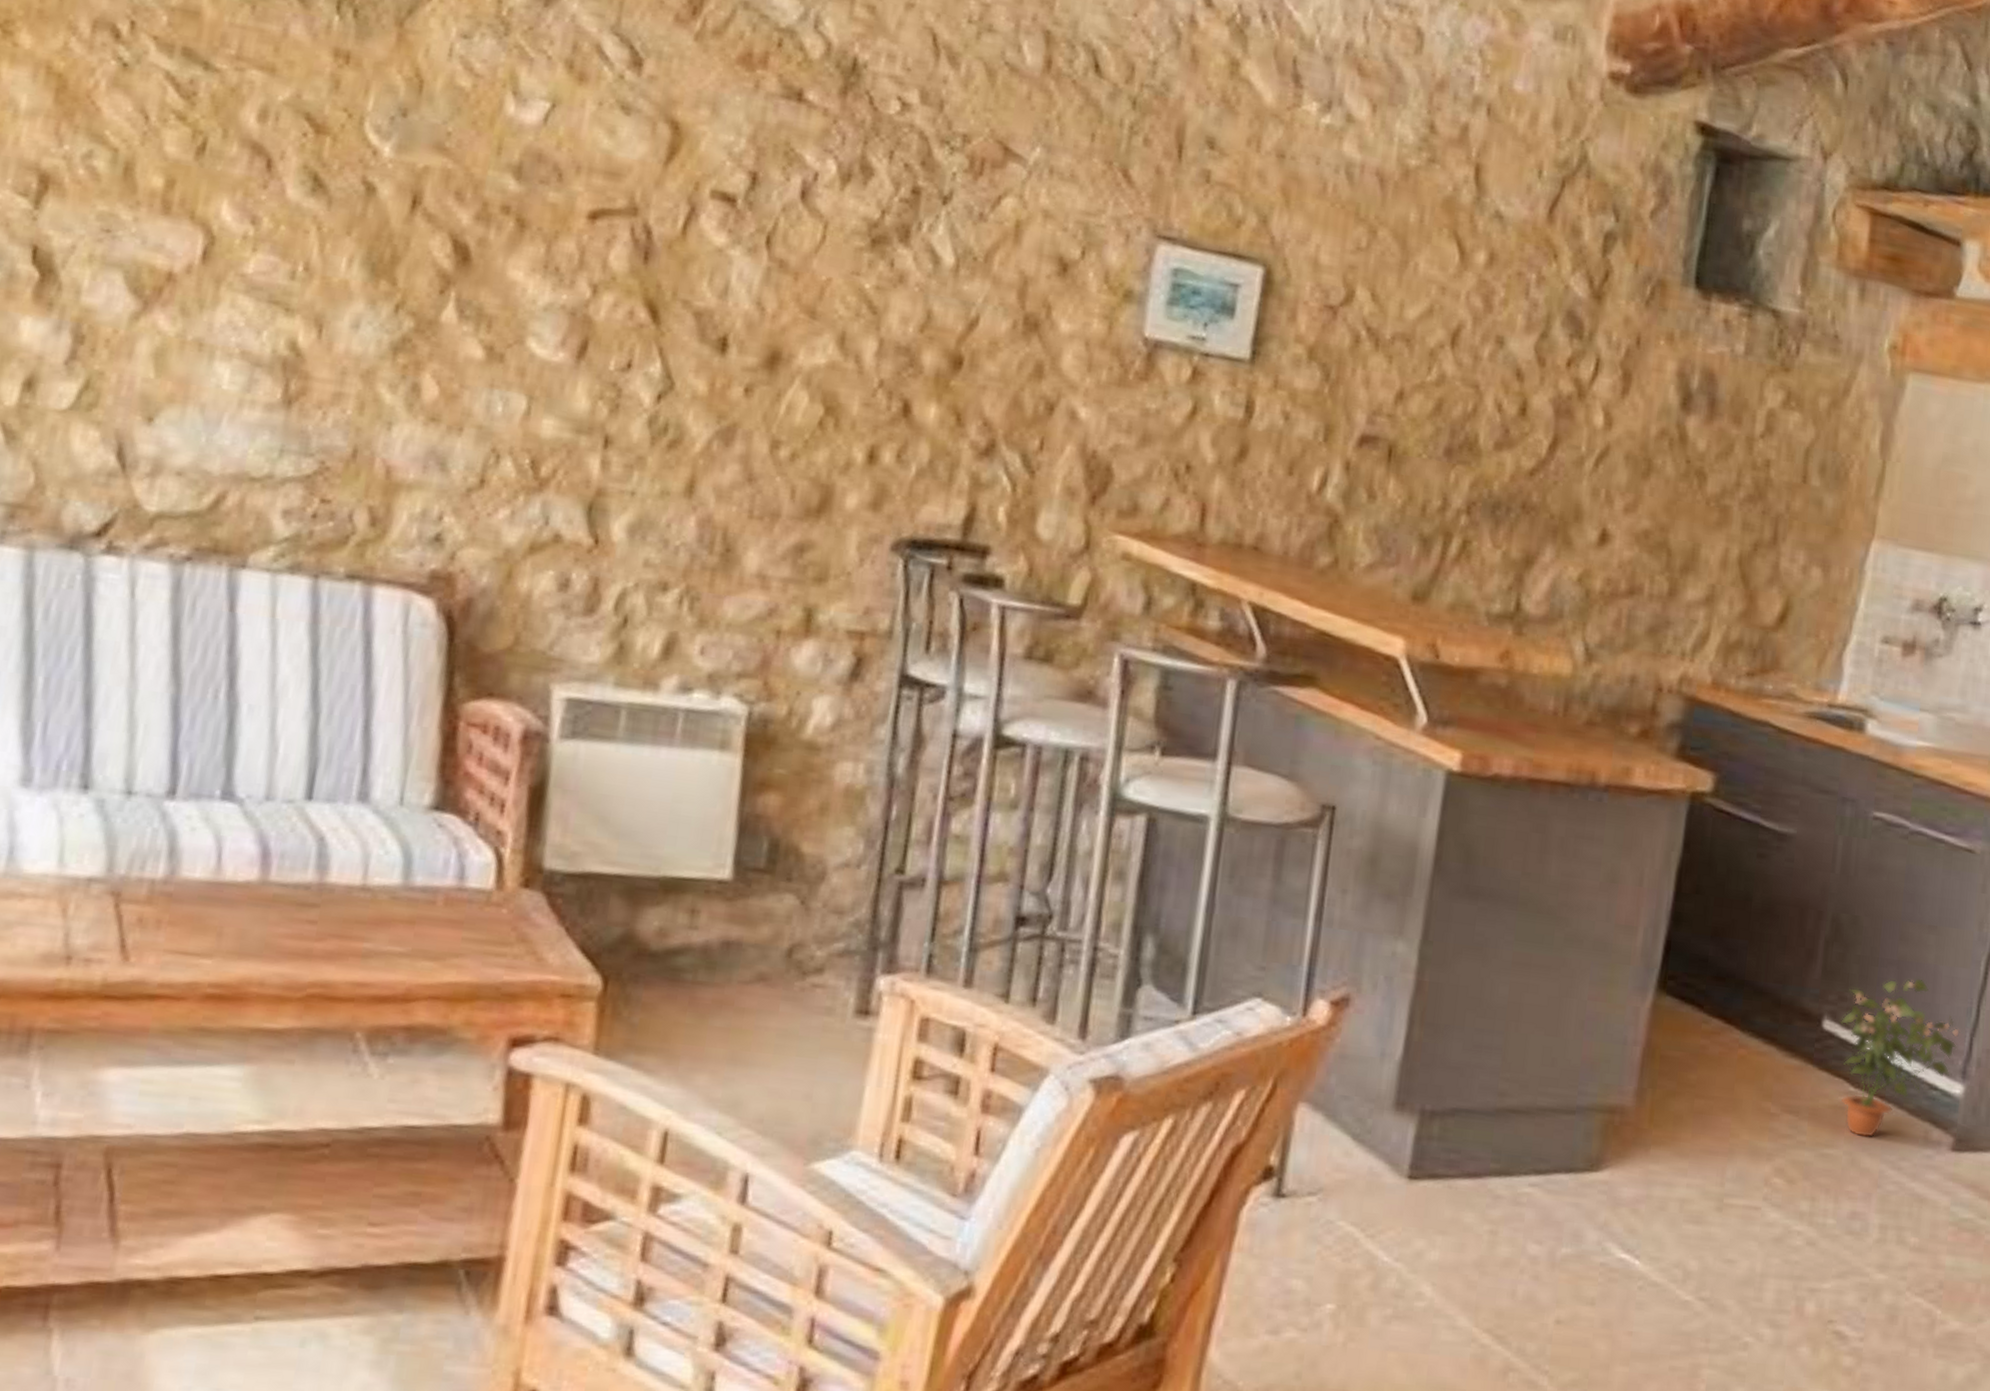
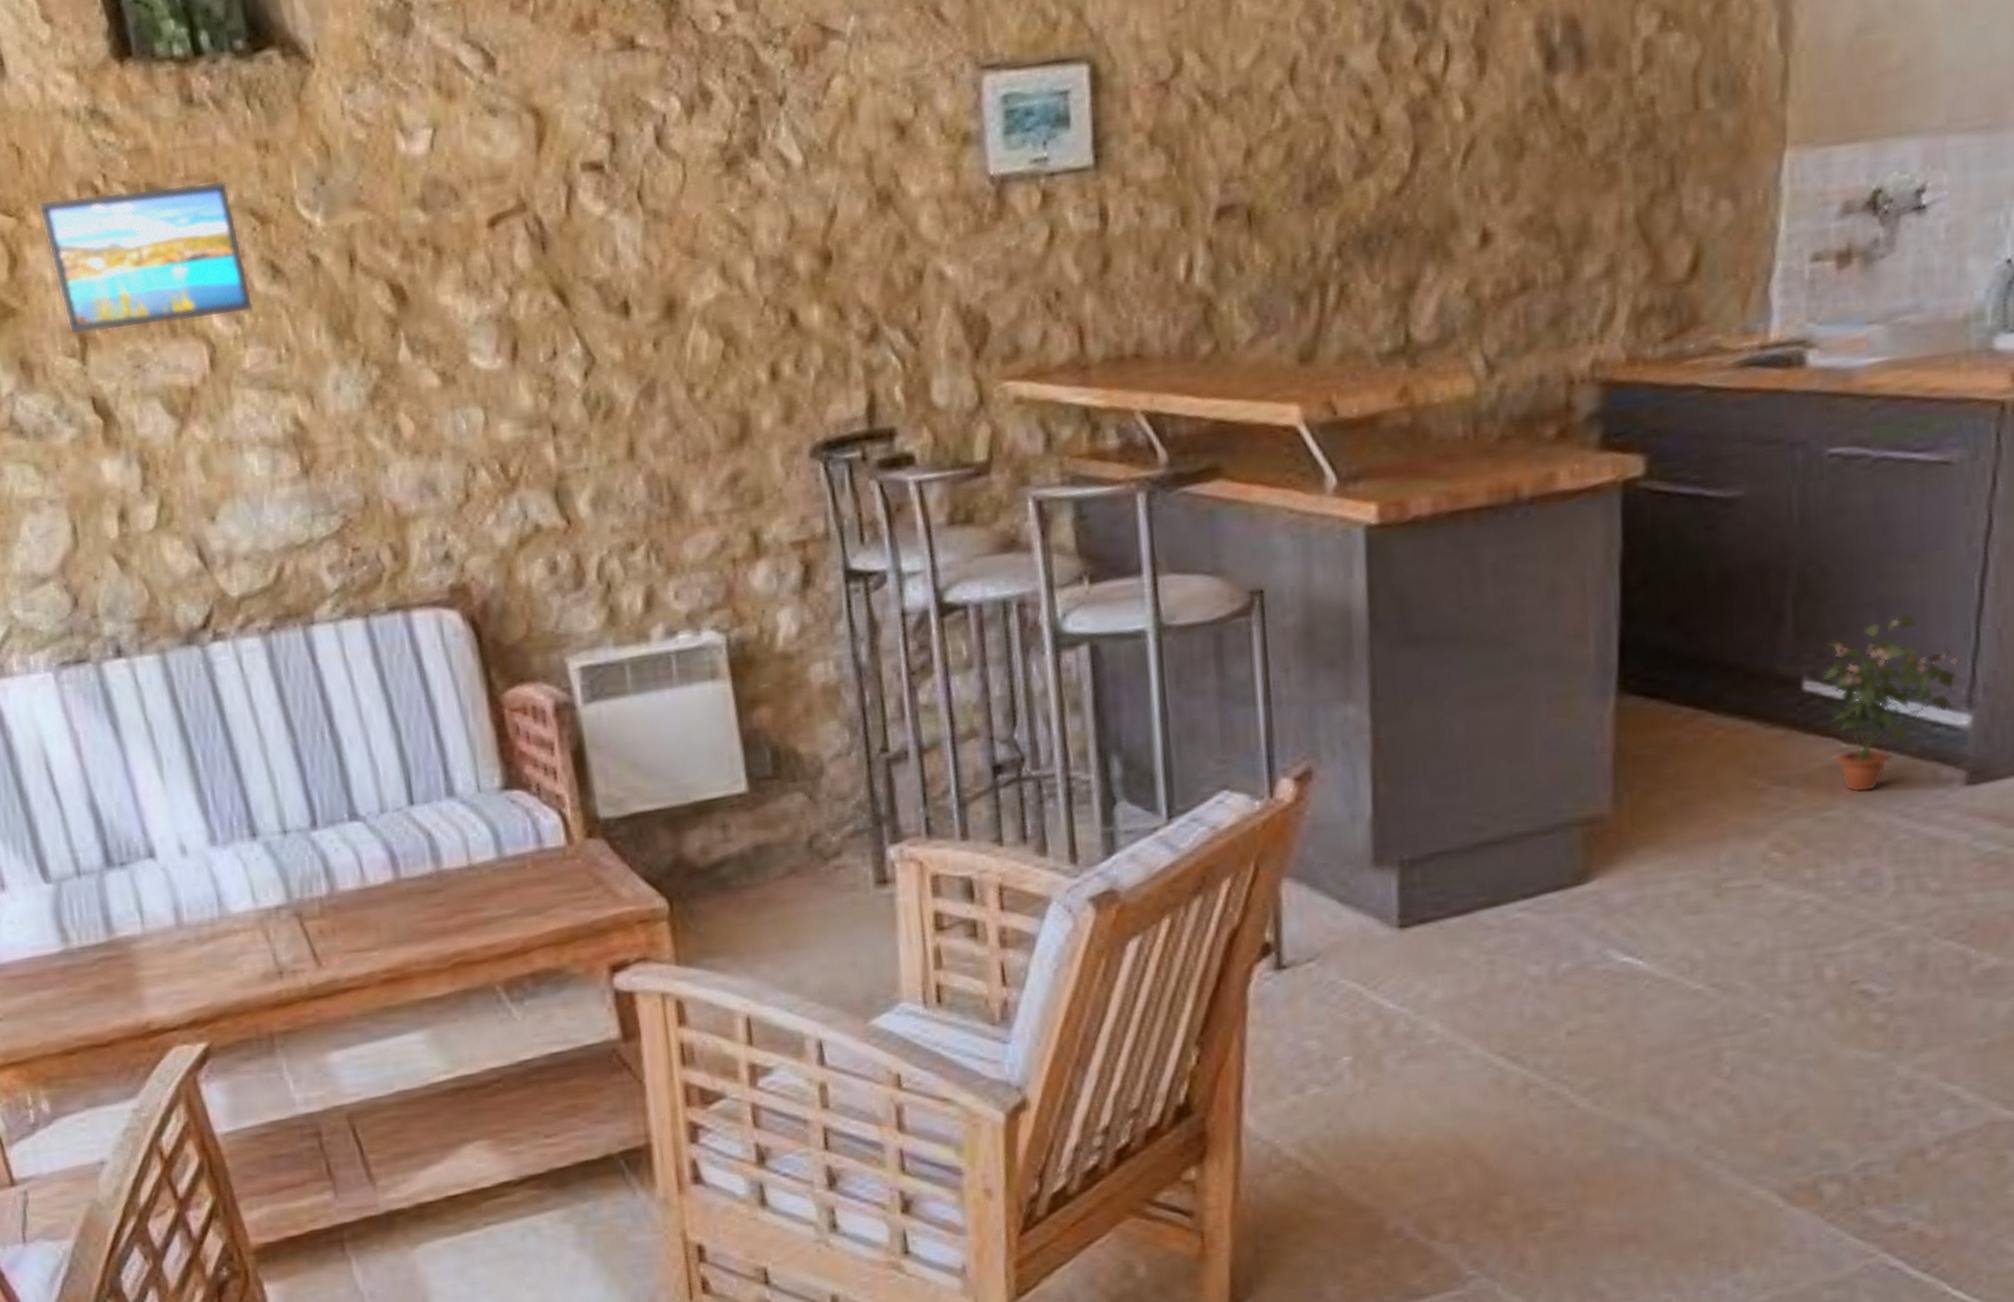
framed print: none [29,22,286,217] -> present [38,181,253,335]

